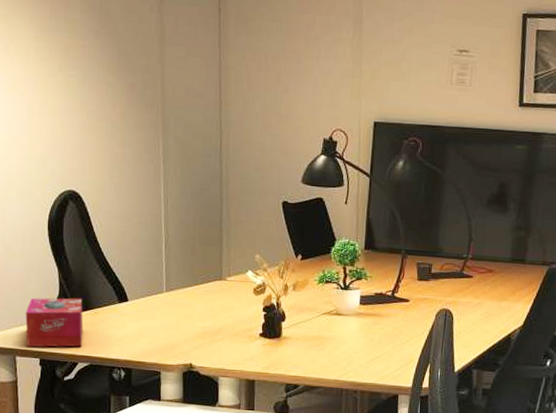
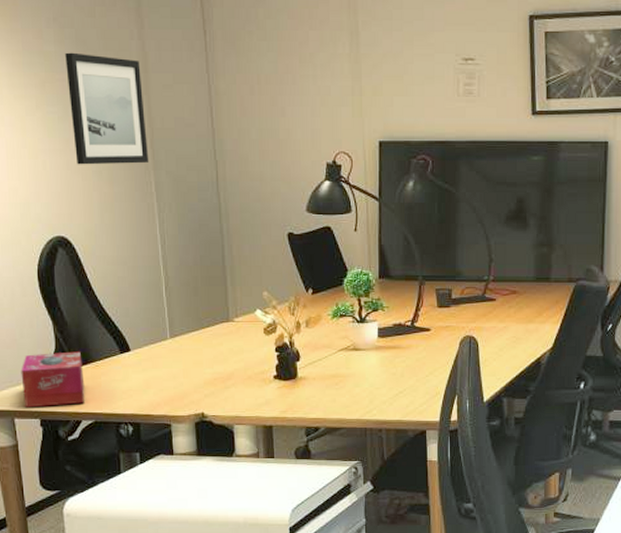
wall art: none [89,21,159,128] -> present [65,52,149,165]

